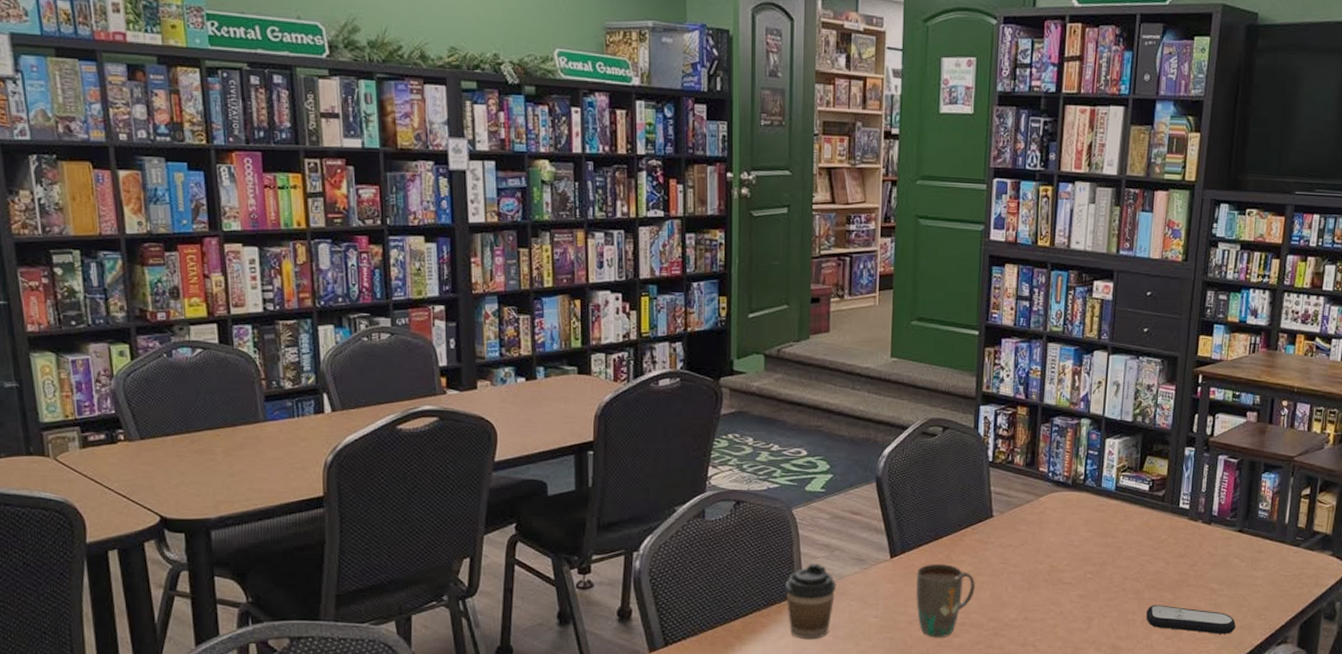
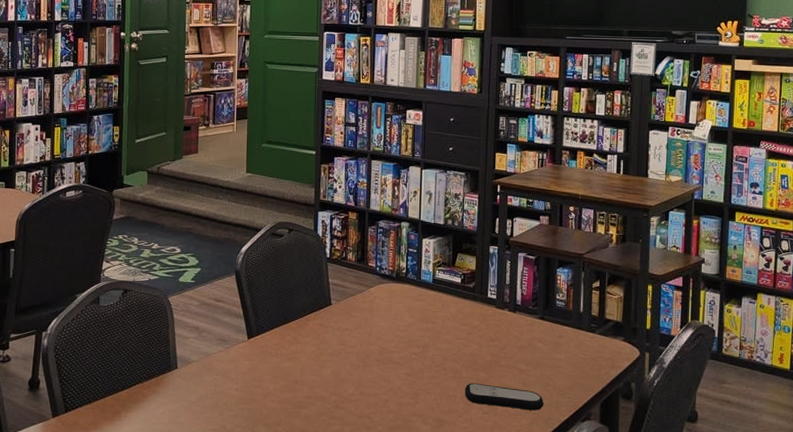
coffee cup: present [785,564,837,640] -> none [162,343,204,409]
mug: present [916,564,975,638] -> none [269,345,318,409]

